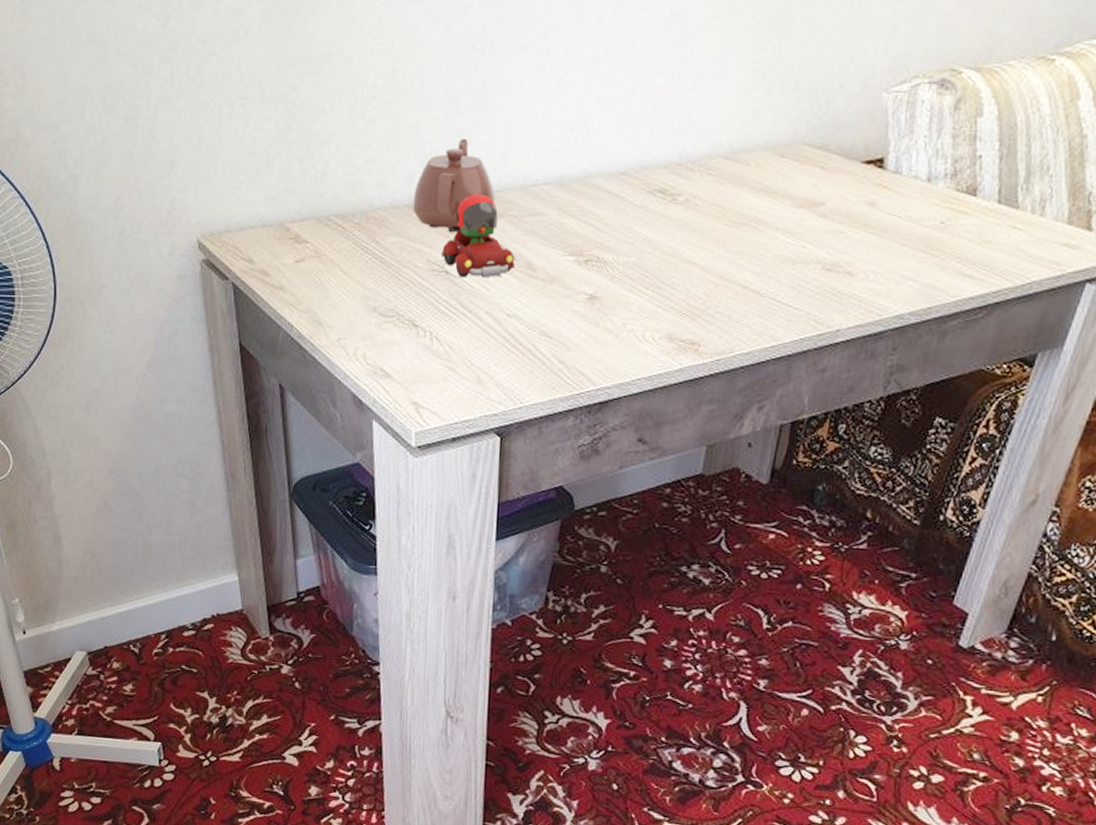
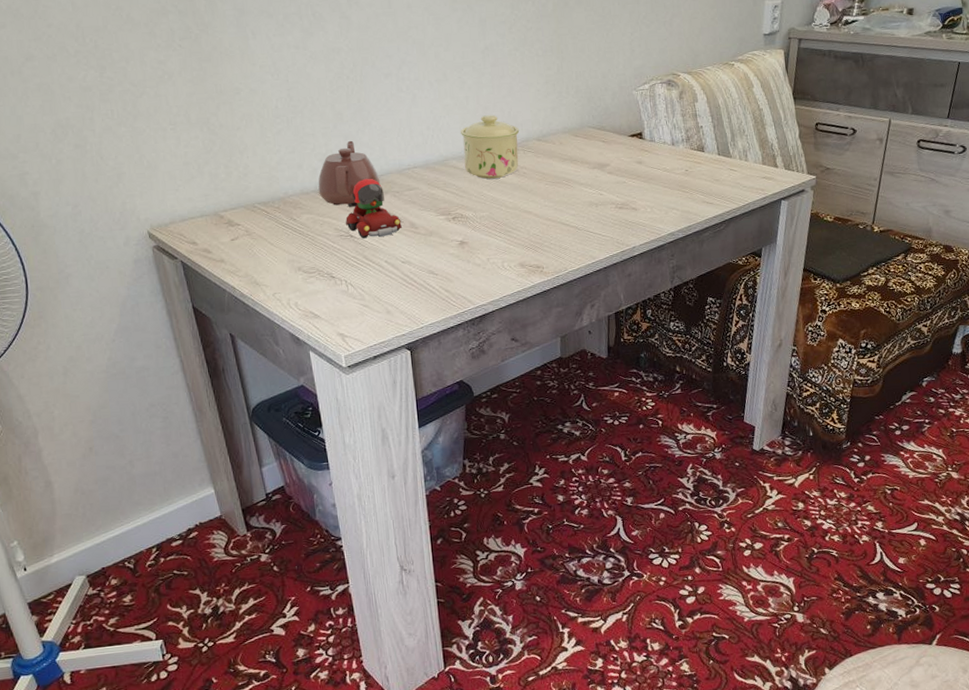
sugar bowl: none [614,115,701,211] -> present [460,115,520,179]

